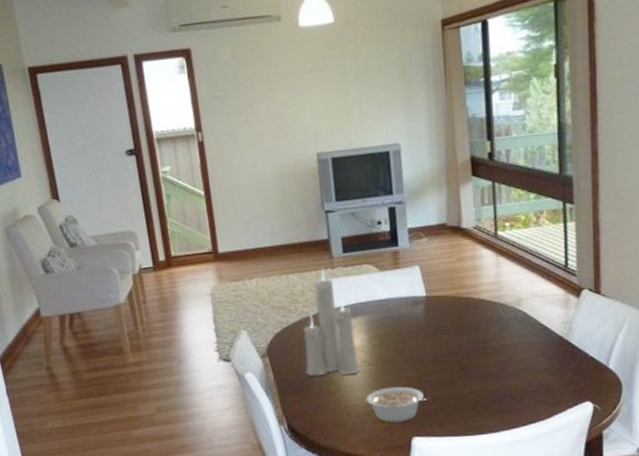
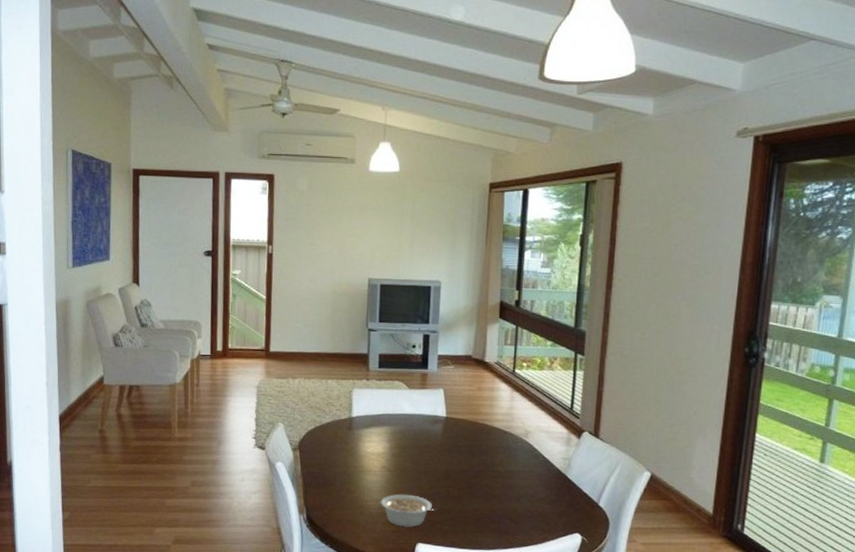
candle: present [303,267,360,376] -> none [330,378,380,477]

